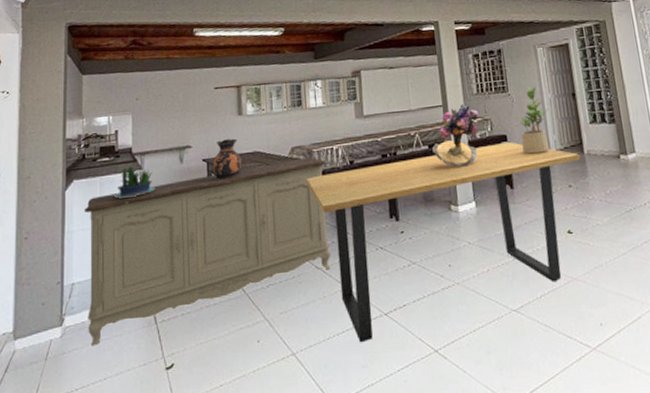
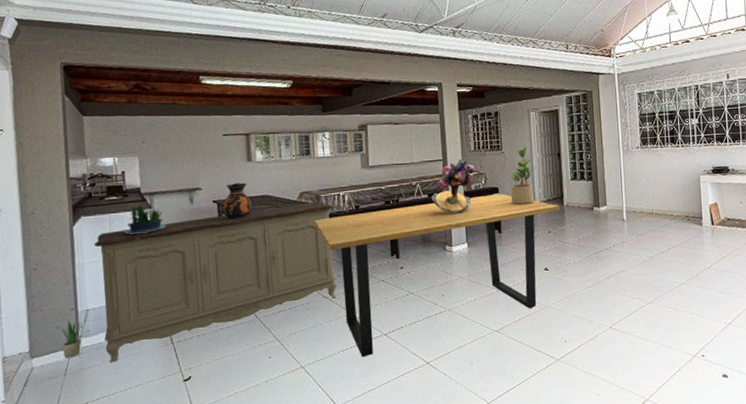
potted plant: none [45,295,68,340] -> present [62,319,83,359]

